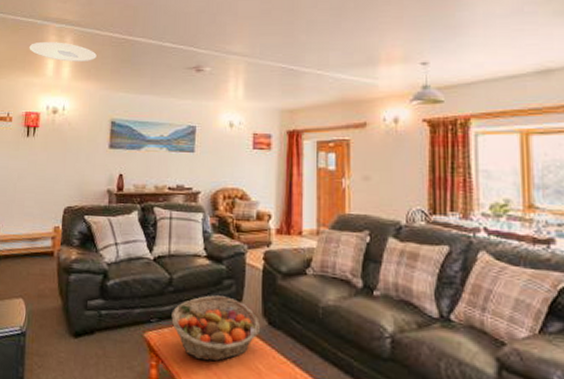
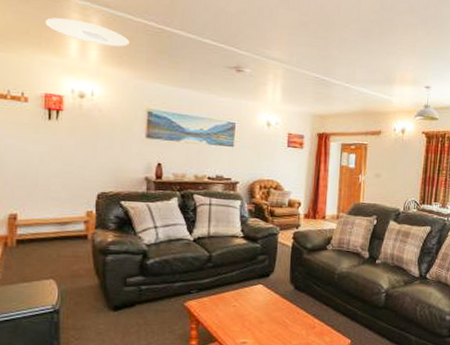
fruit basket: present [171,295,261,362] -> none [210,268,289,320]

